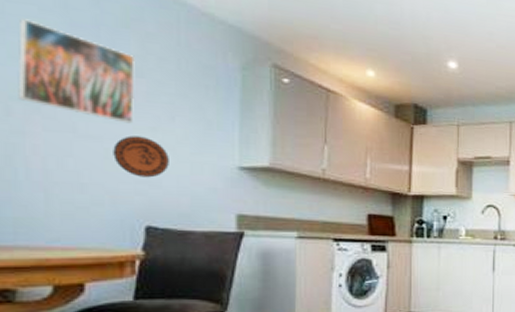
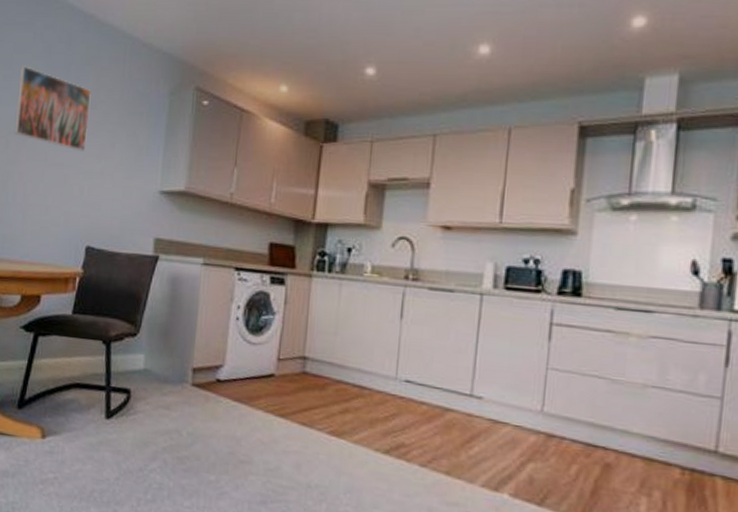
decorative plate: present [113,136,169,178] -> none [69,162,108,201]

